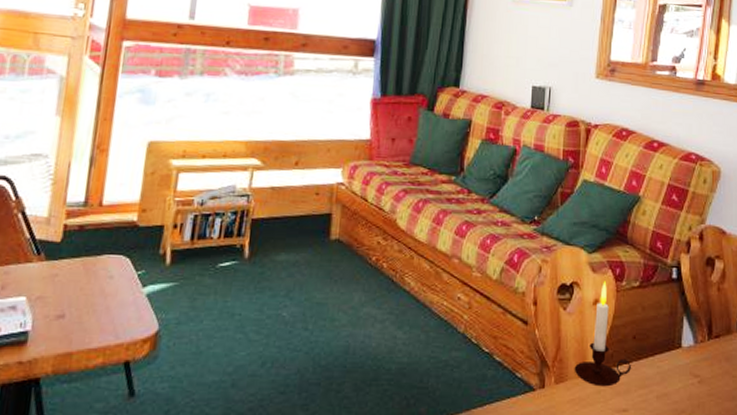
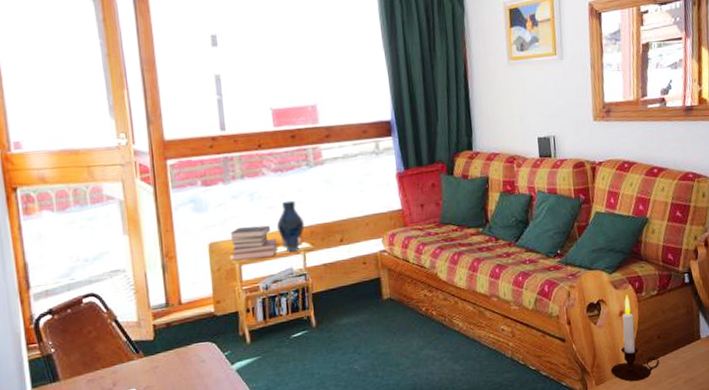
books: none [170,129,225,168] -> present [230,225,278,261]
vase: none [227,108,259,167] -> present [276,200,304,252]

